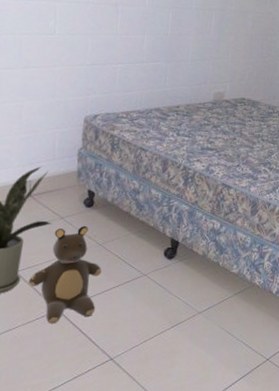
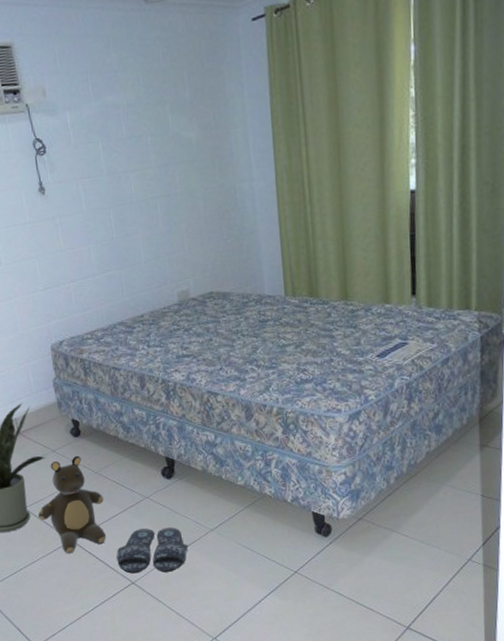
slippers: none [100,305,175,351] -> present [116,527,189,574]

